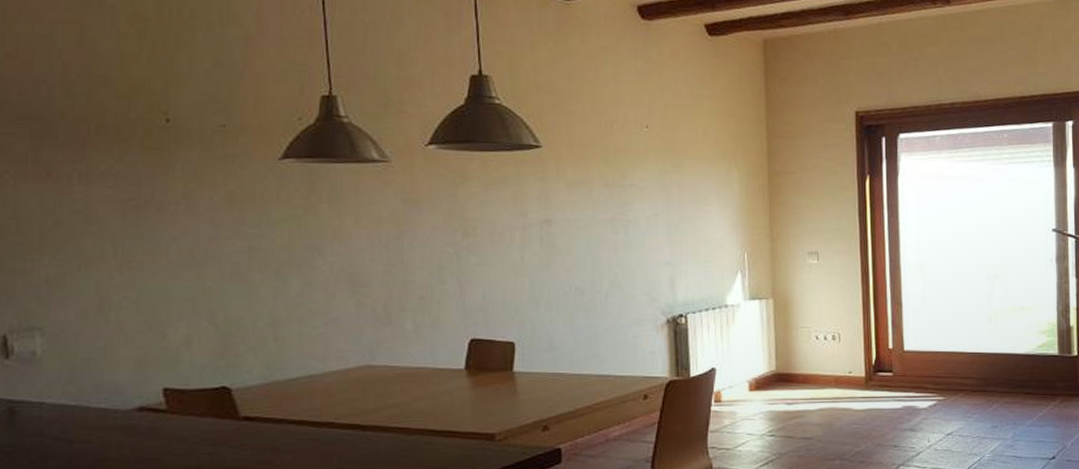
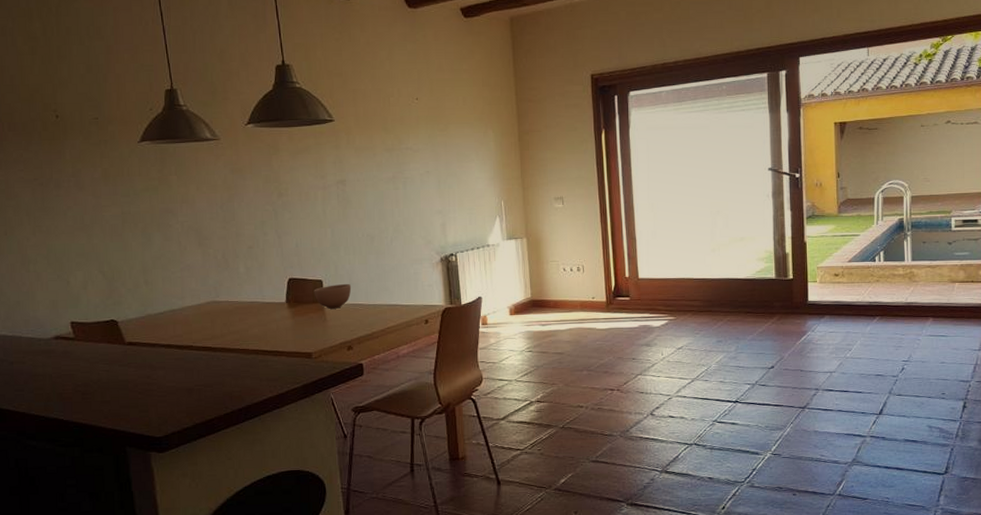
bowl: none [502,347,552,378] -> present [313,283,352,309]

